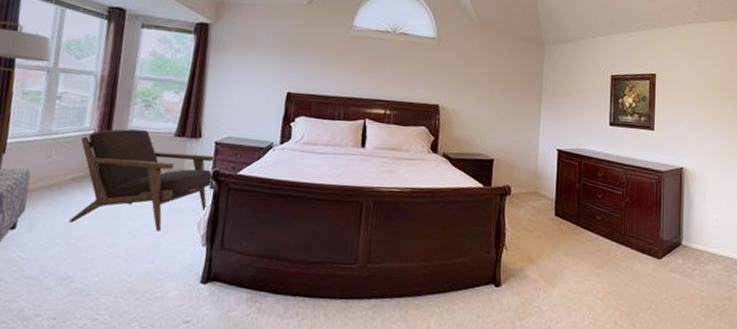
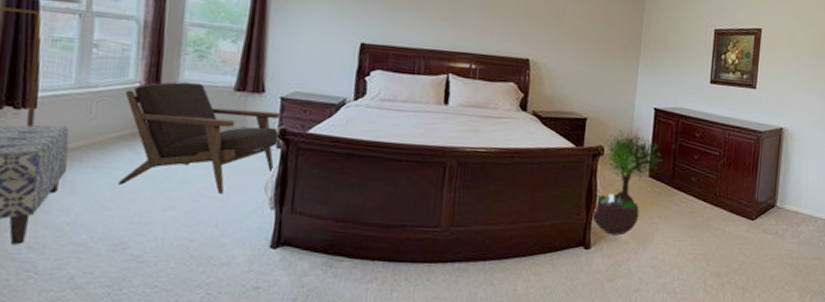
potted tree: none [501,168,568,273] -> present [591,128,663,236]

